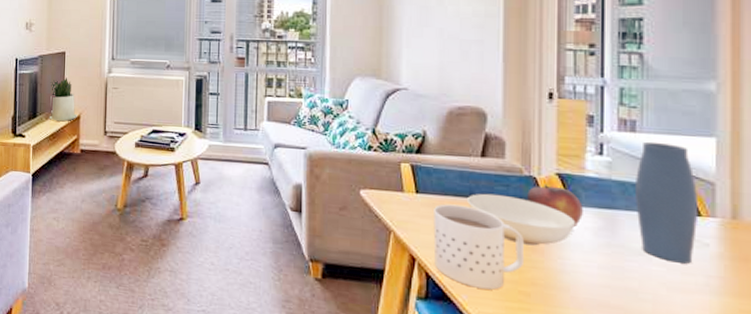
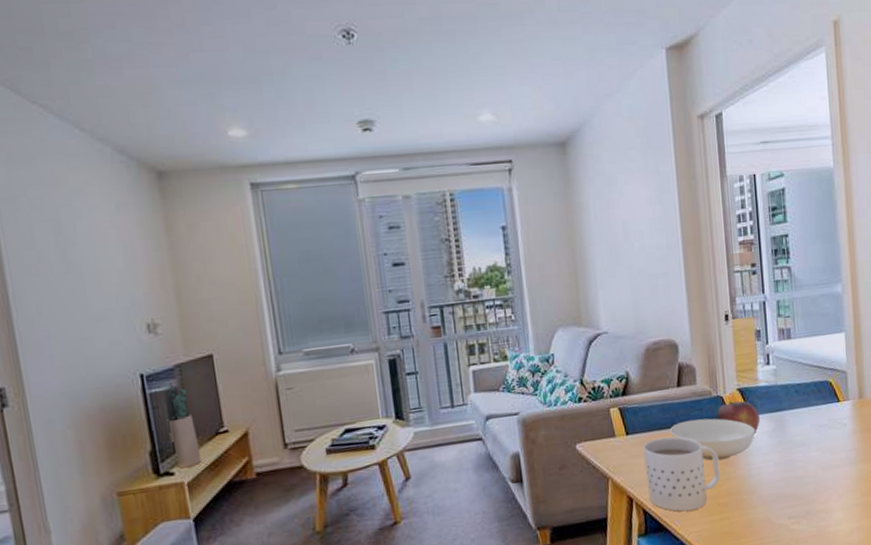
vase: none [27,68,45,134] -> present [167,383,202,469]
planter: present [49,77,77,122] -> none [197,386,244,446]
vase: present [635,141,699,264] -> none [794,344,838,446]

